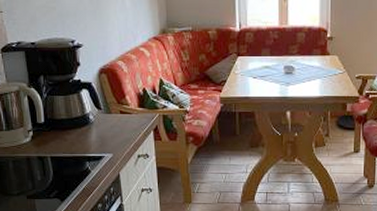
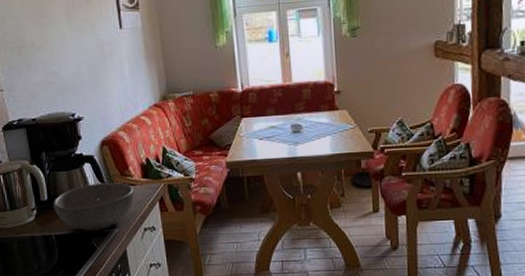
bowl: none [49,110,130,155] -> present [53,182,135,231]

